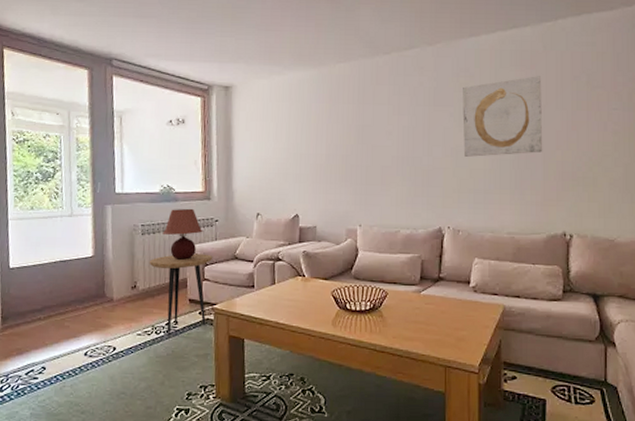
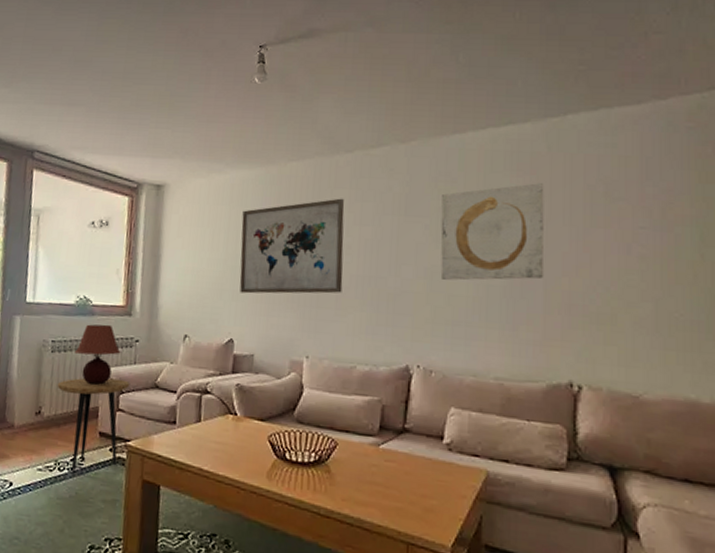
wall art: none [300,93,386,176] -> present [239,198,345,294]

